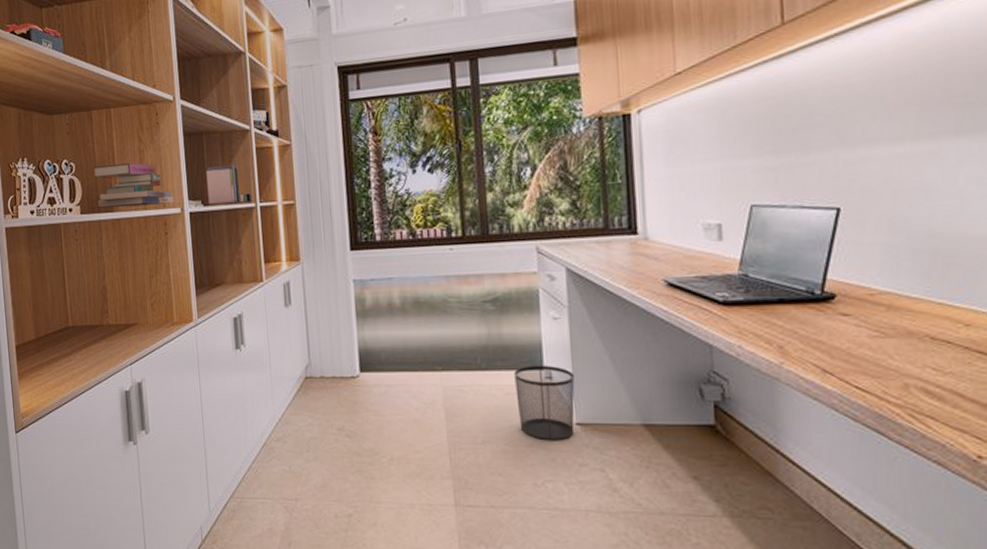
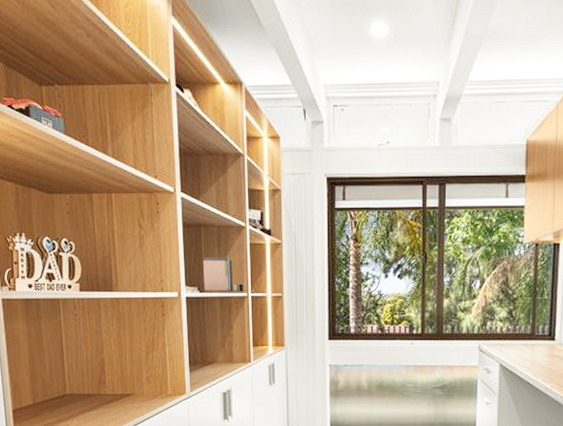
books: present [93,163,175,208] -> none [93,247,172,288]

